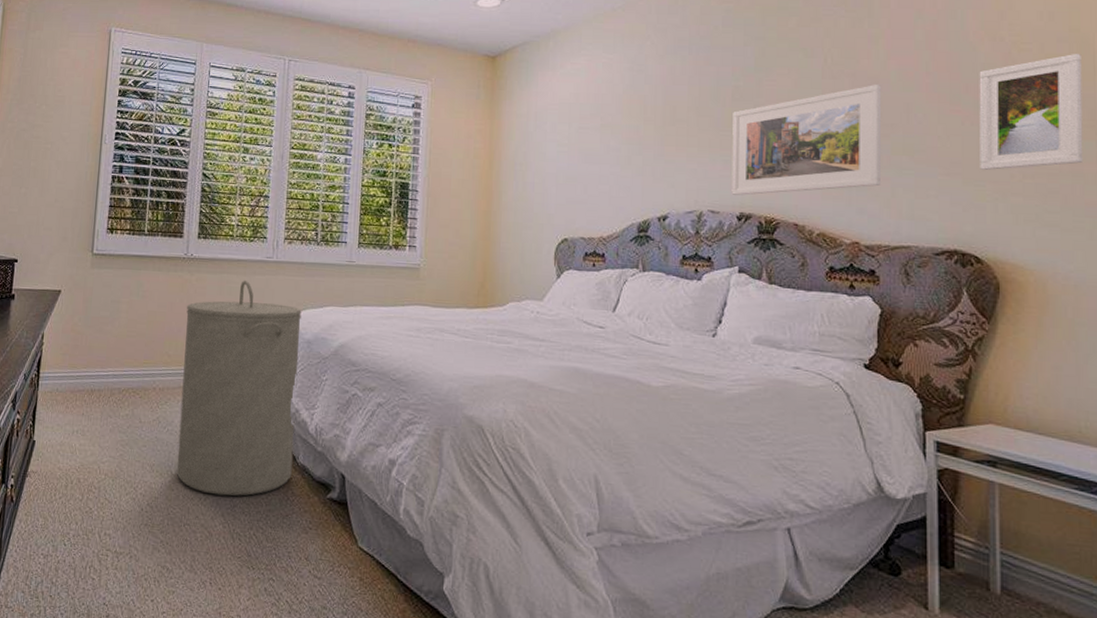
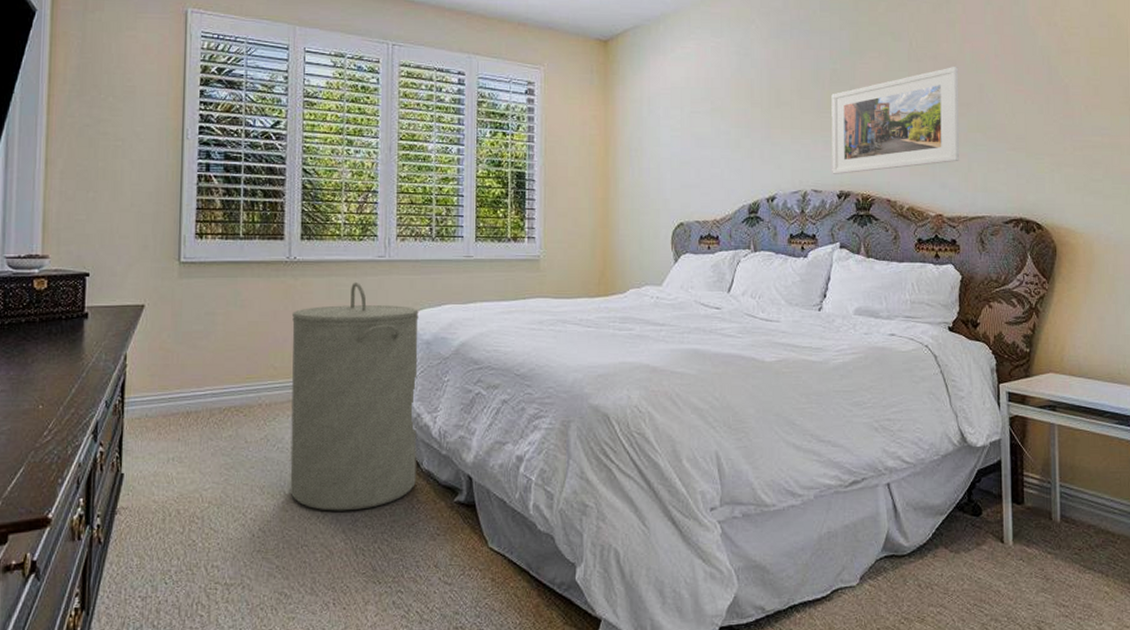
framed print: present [979,53,1084,171] -> none [1038,37,1120,145]

